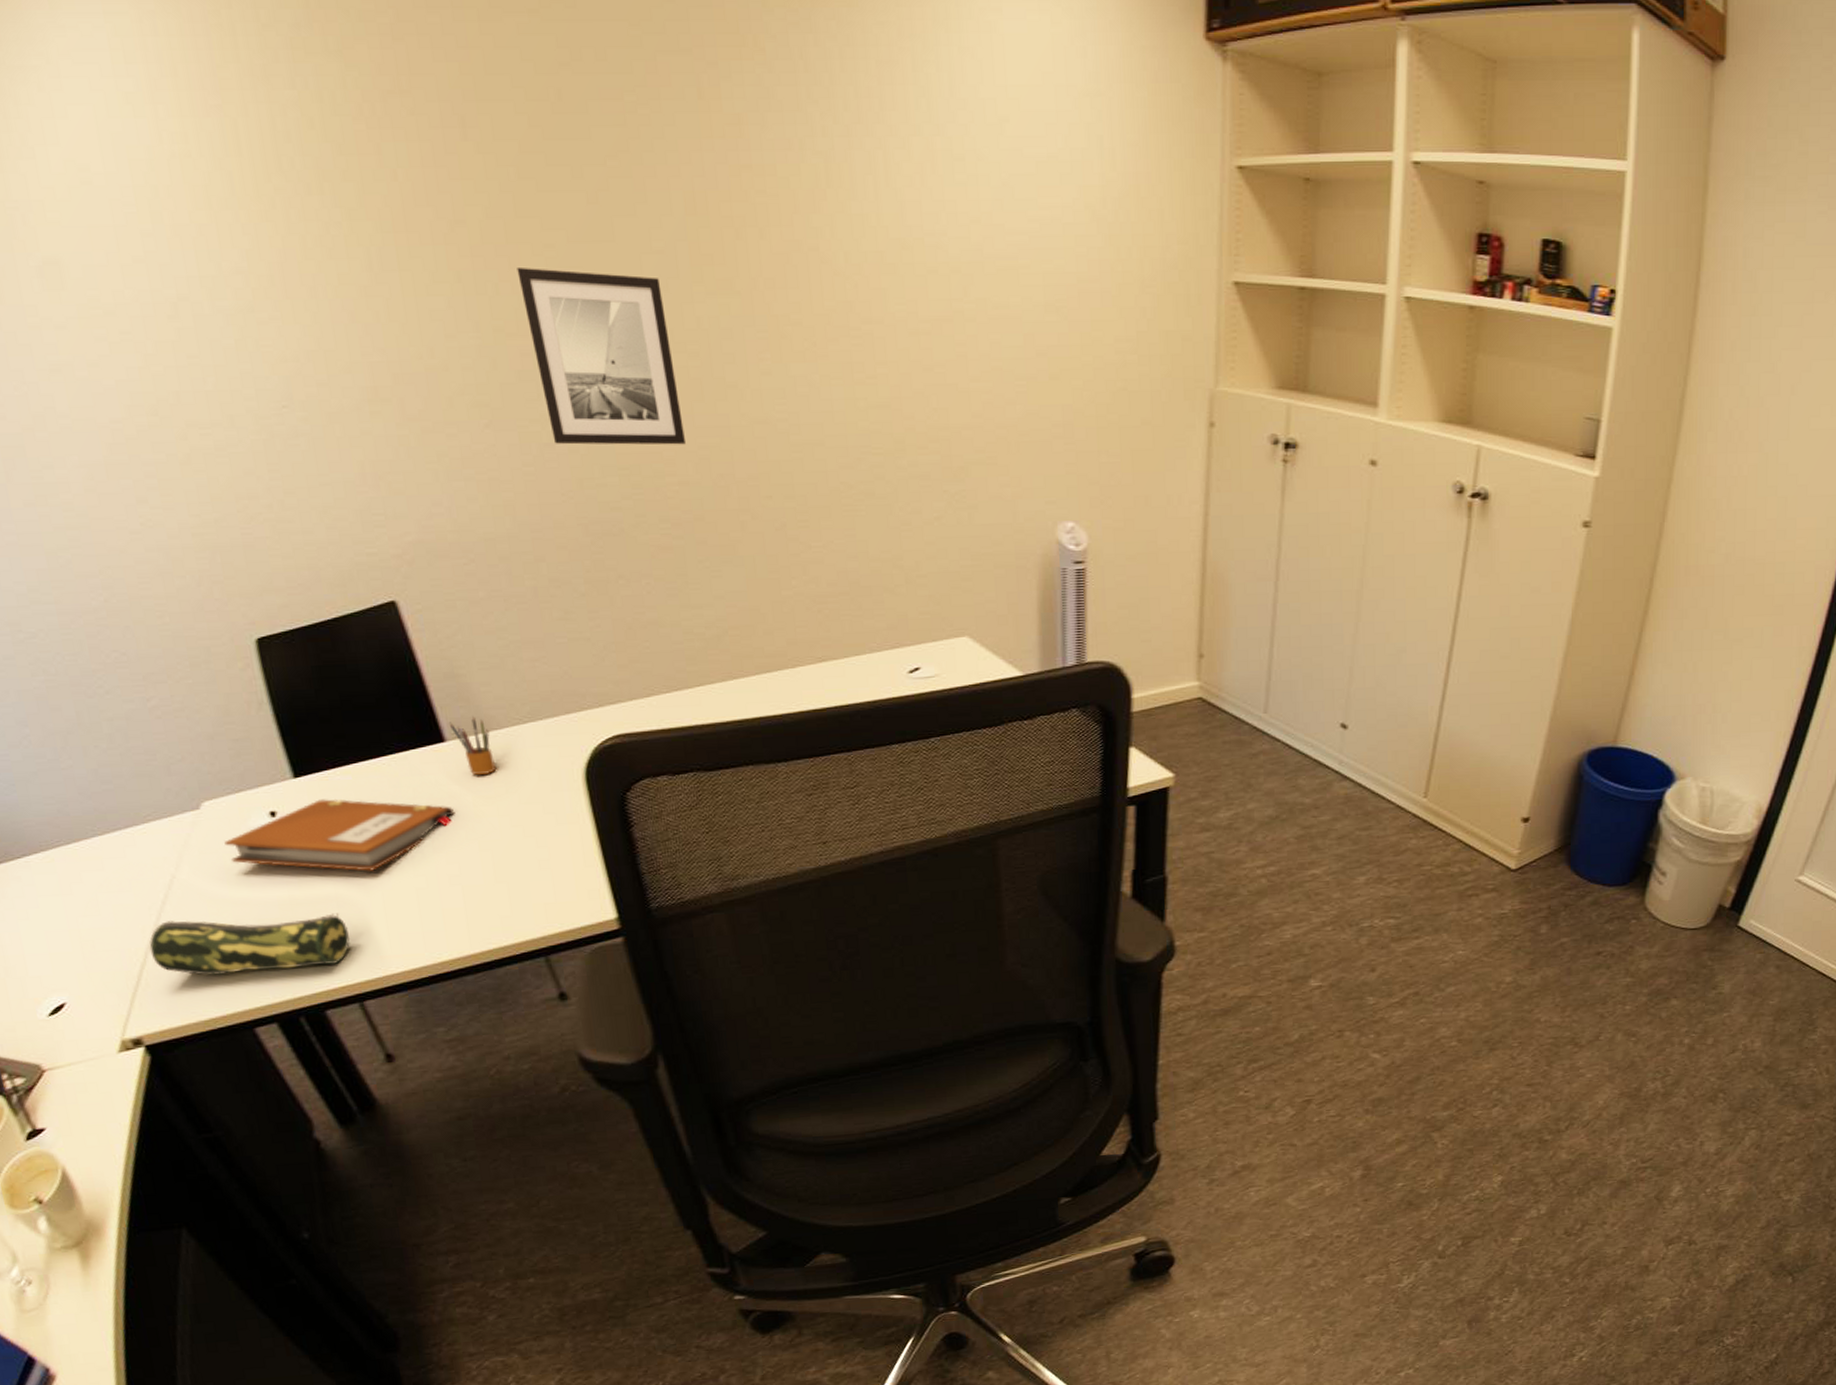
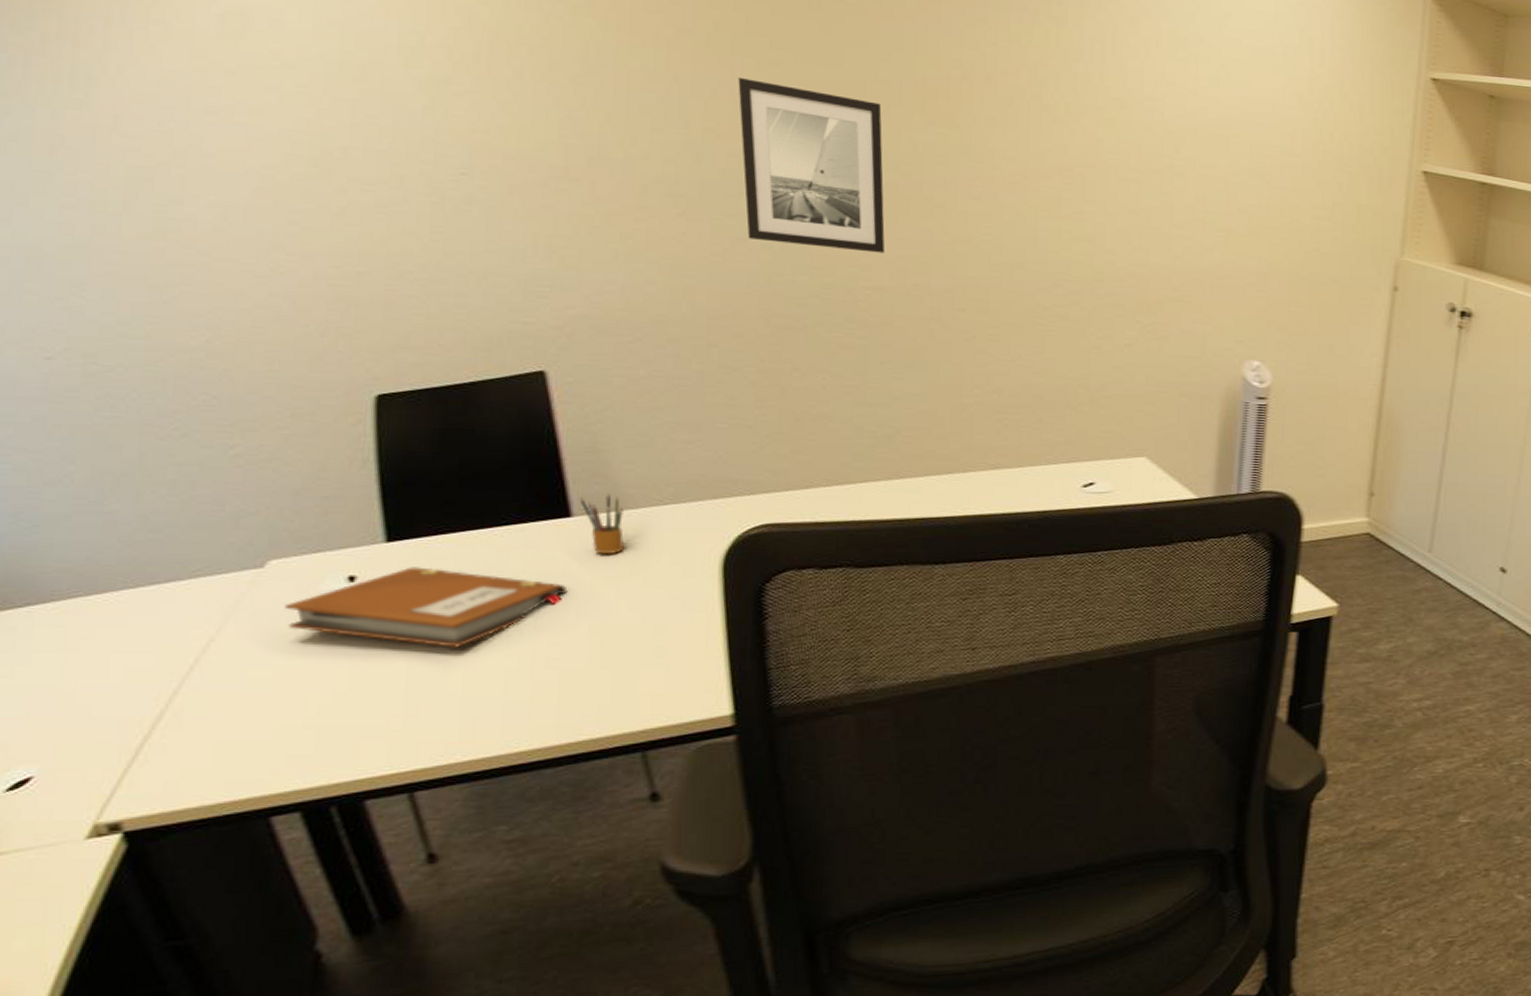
pencil case: present [149,913,351,976] -> none [159,689,414,753]

